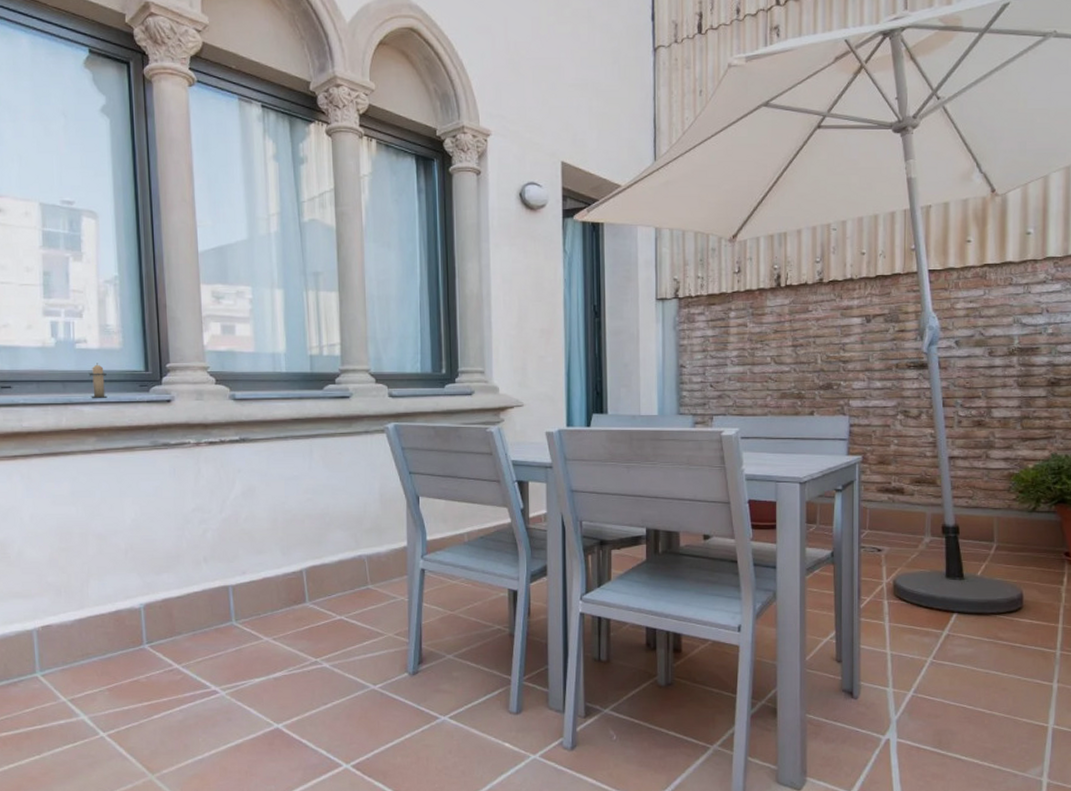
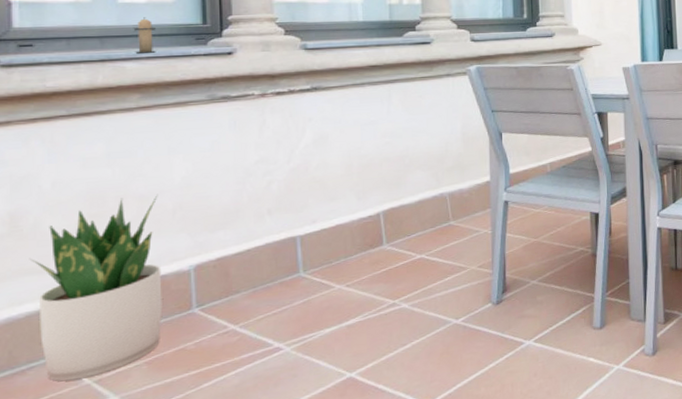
planter: none [17,534,120,696] -> present [31,195,163,382]

